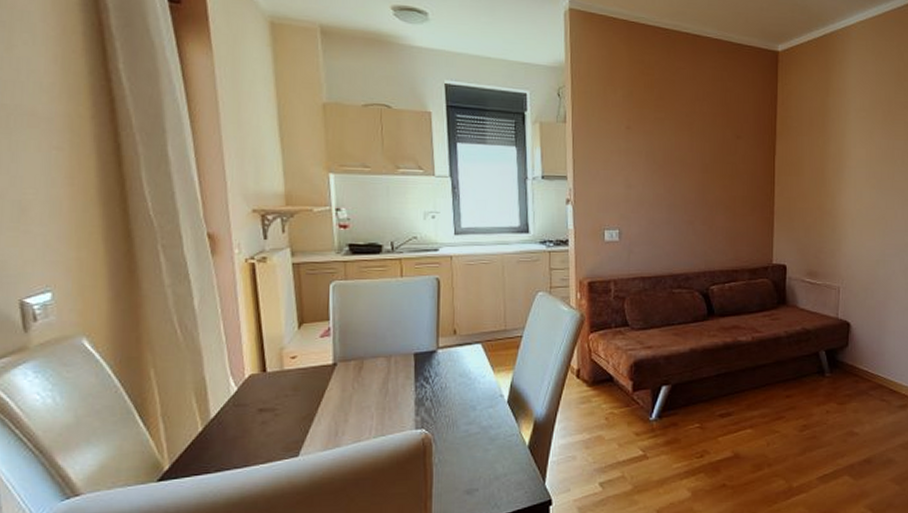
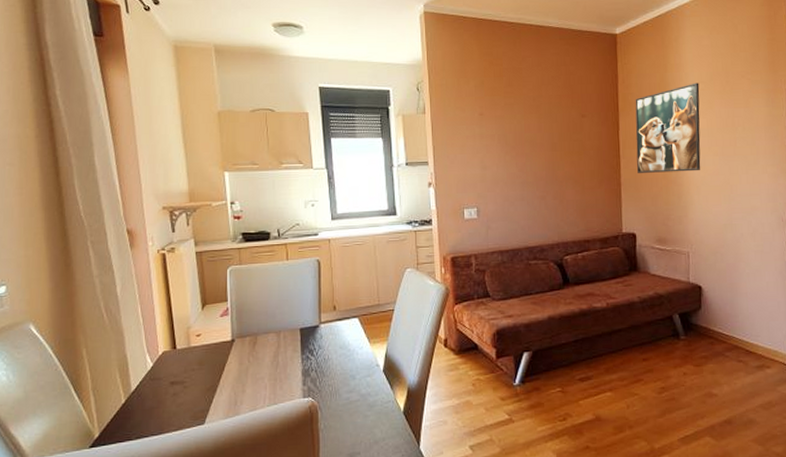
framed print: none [792,110,861,204] -> present [635,82,701,173]

